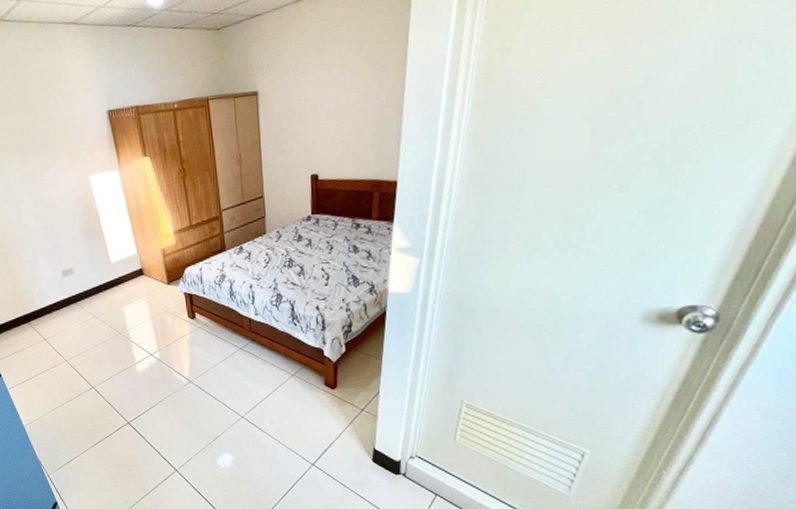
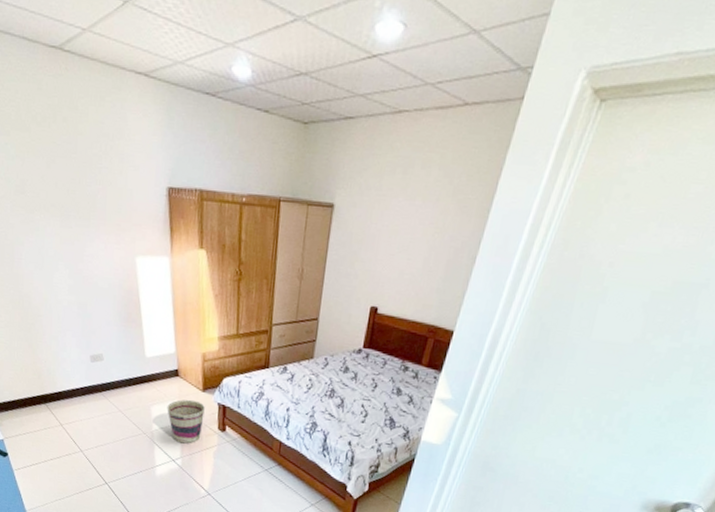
basket: none [137,294,174,337] -> present [167,399,205,444]

